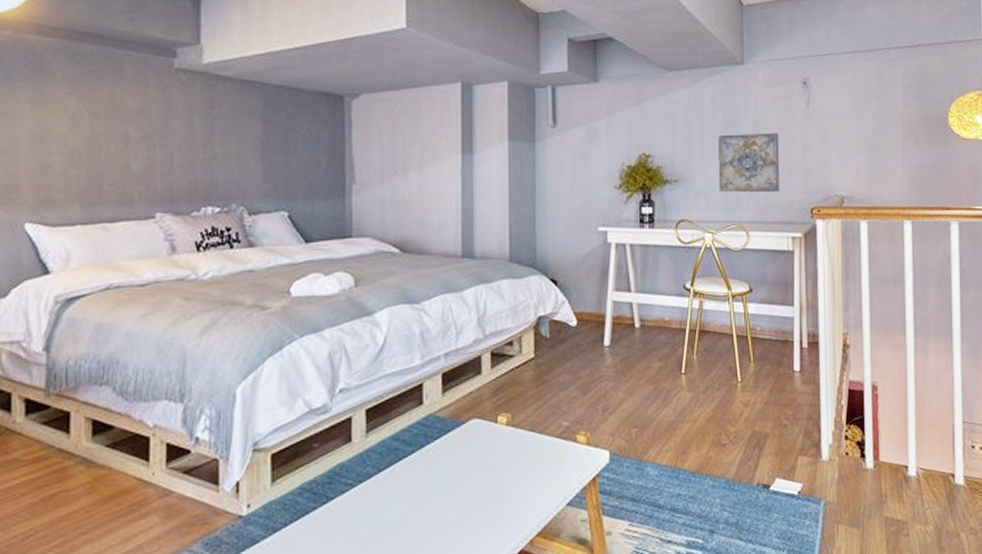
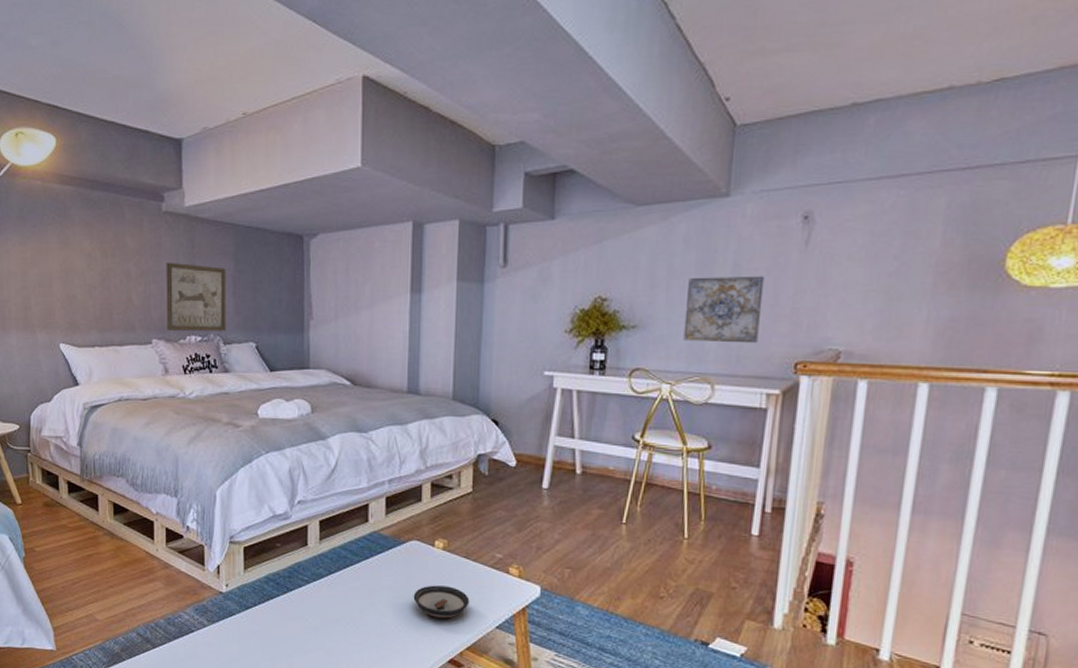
wall art: none [175,124,252,202] -> present [166,262,226,331]
saucer: none [476,465,538,504] -> present [413,585,470,618]

